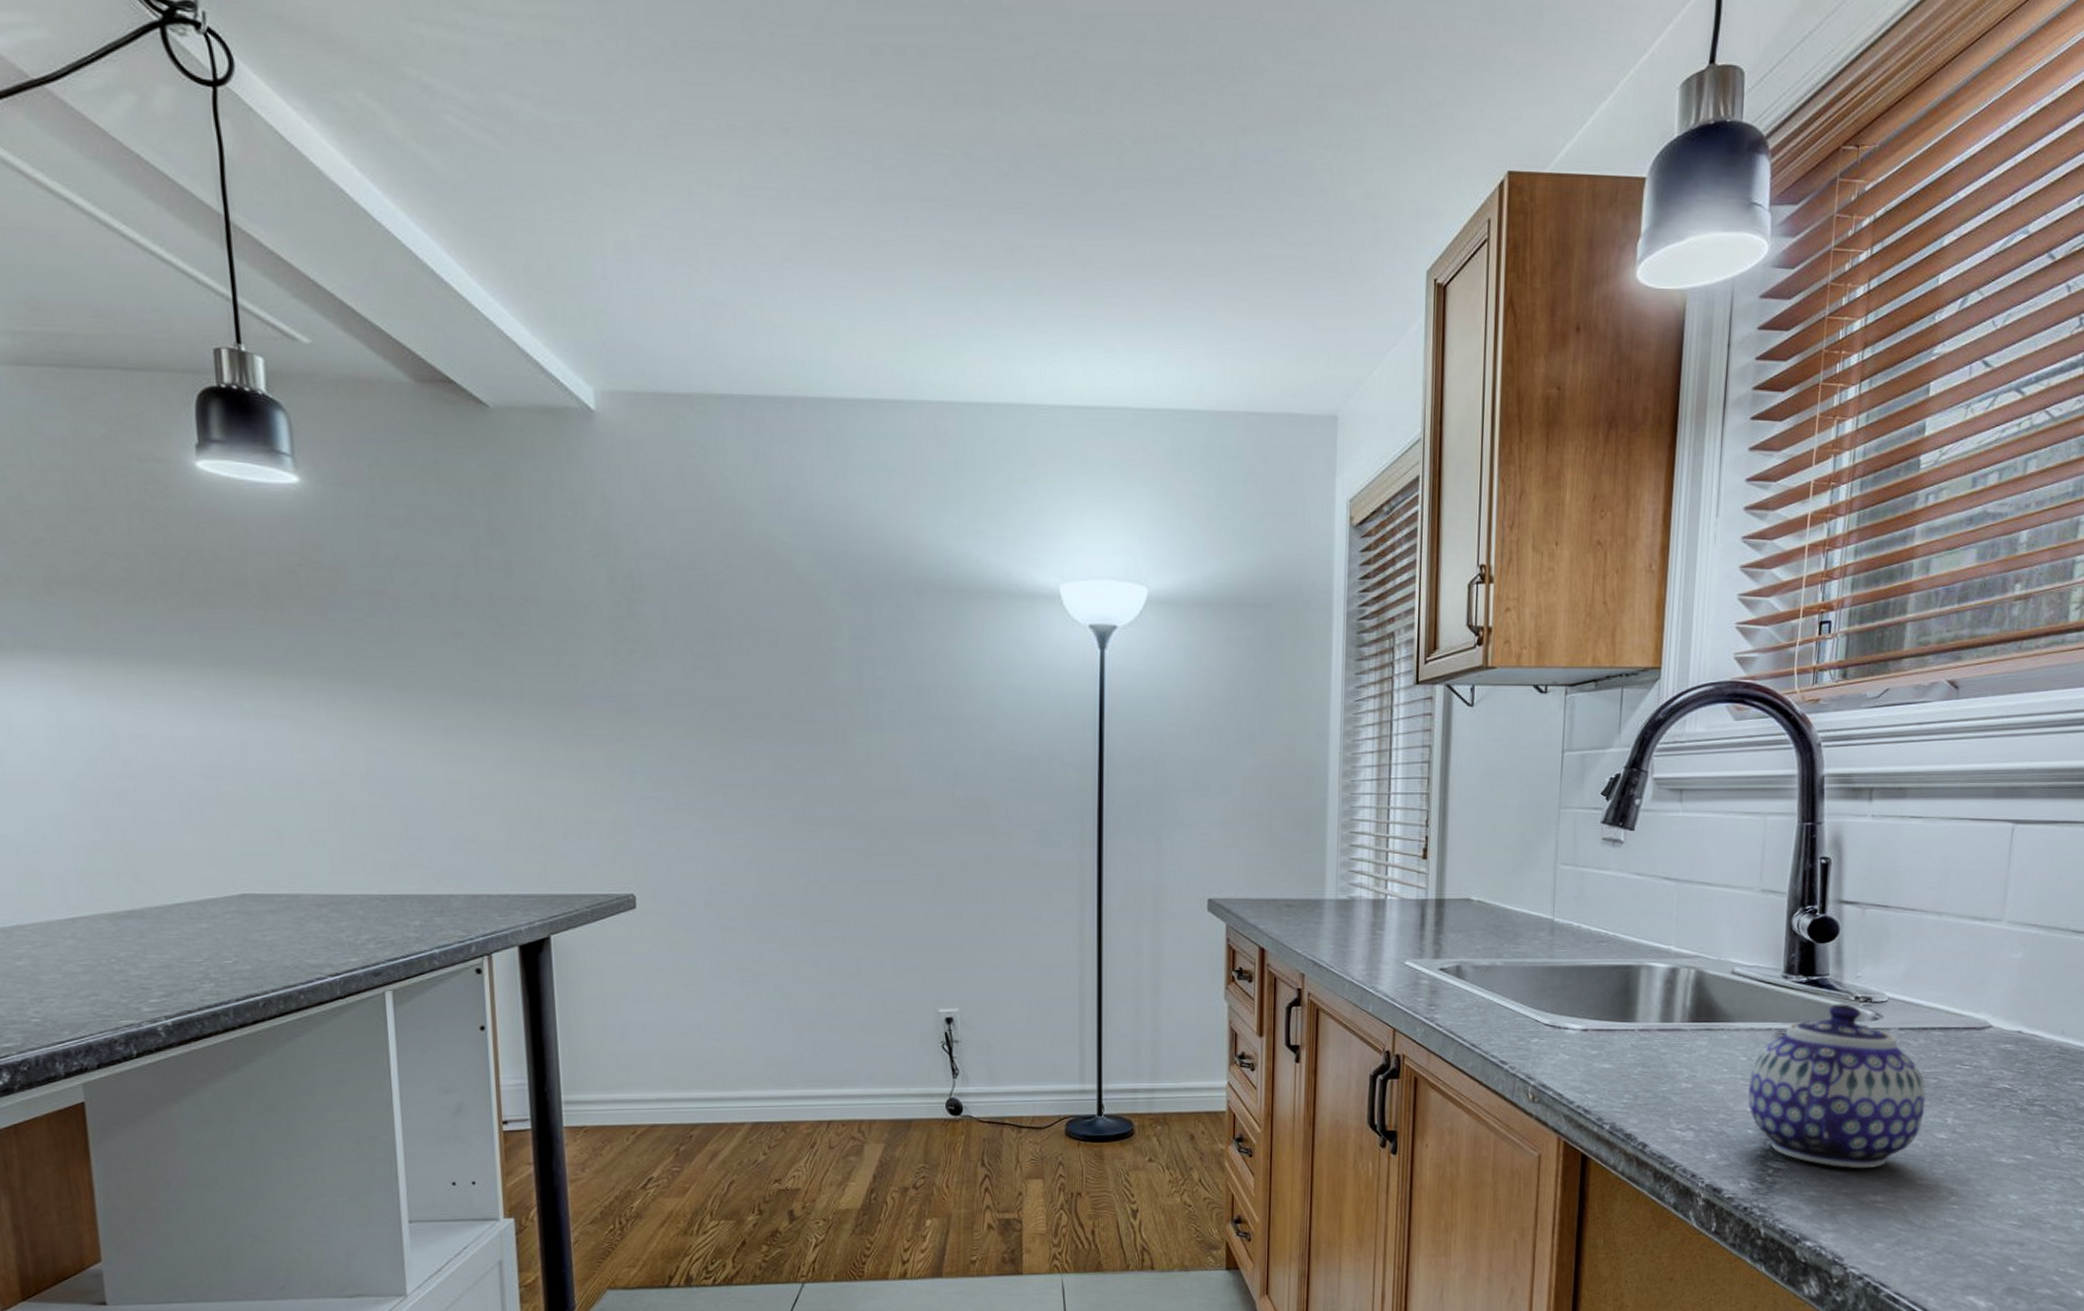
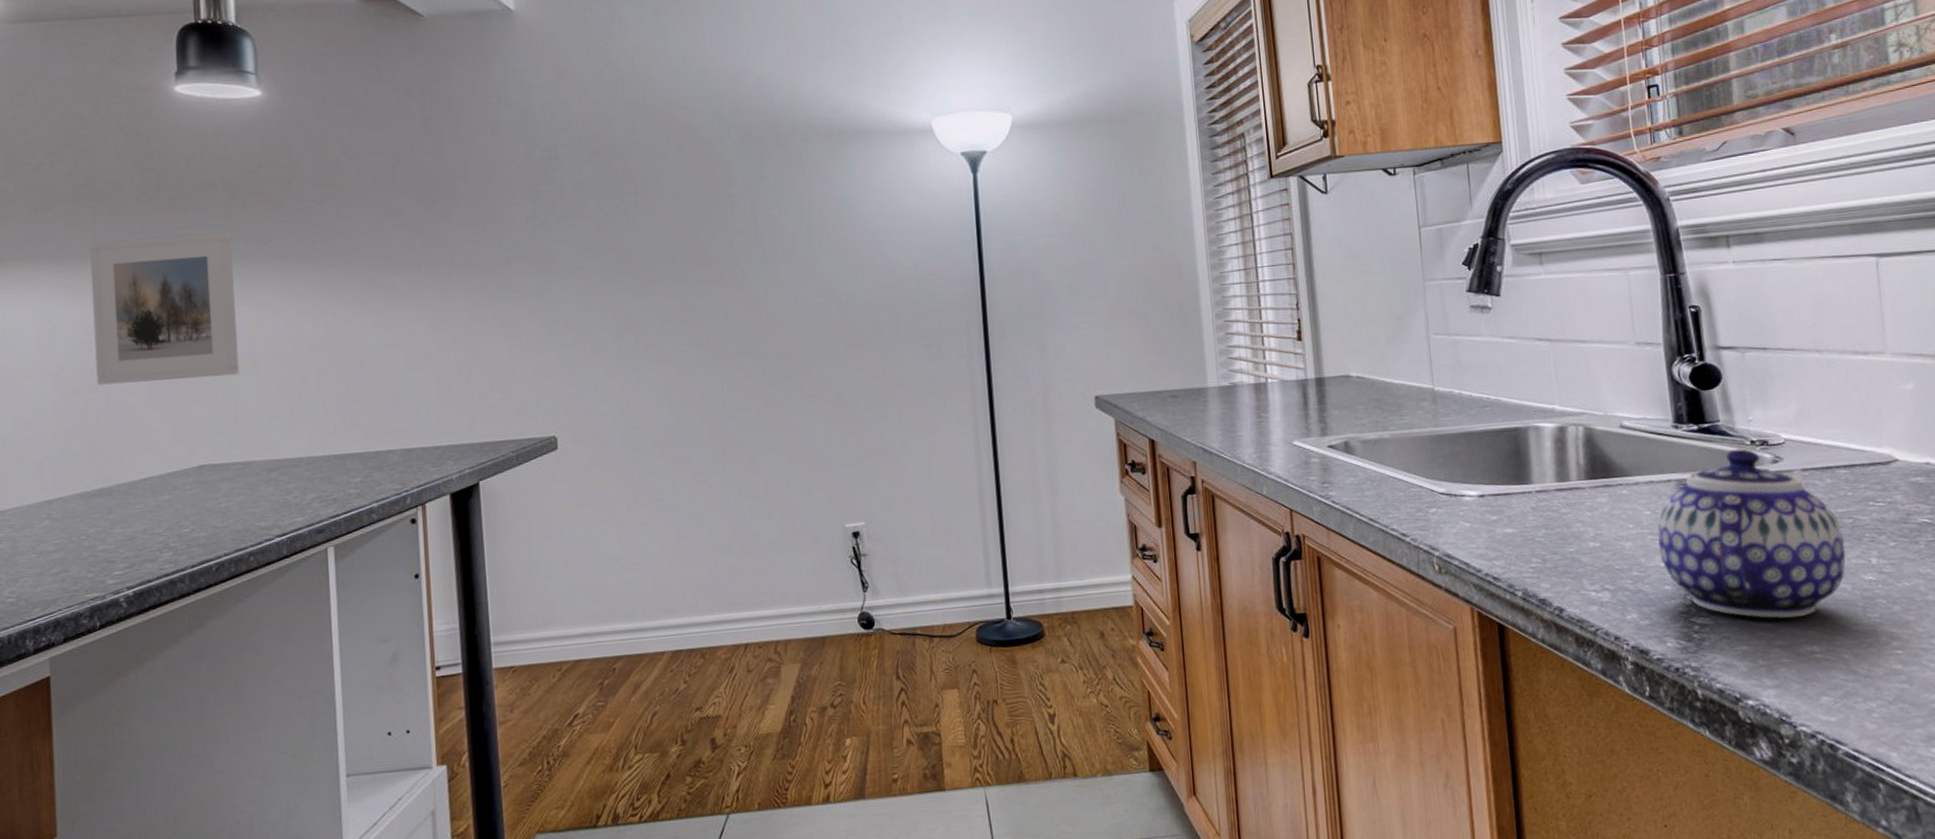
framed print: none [103,636,283,800] -> present [89,232,239,385]

